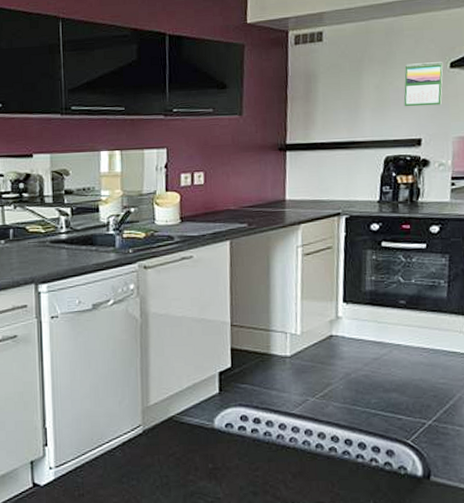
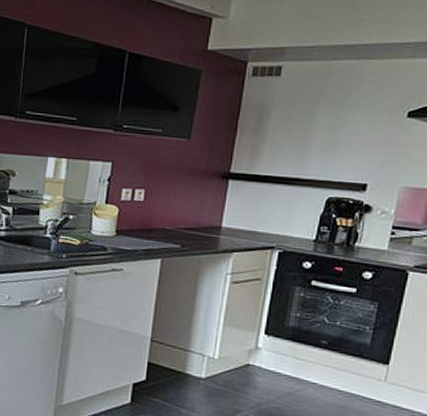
calendar: present [404,62,444,107] -> none [354,108,401,153]

